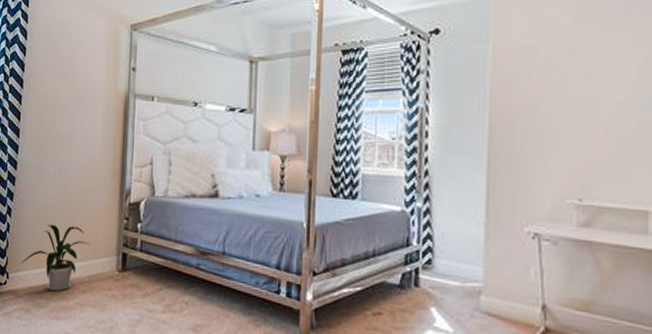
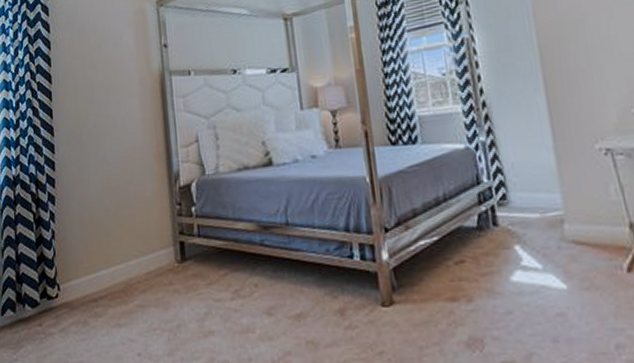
house plant: present [21,224,89,292] -> none [71,221,143,297]

